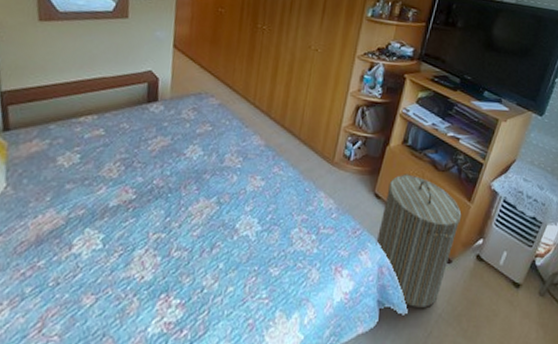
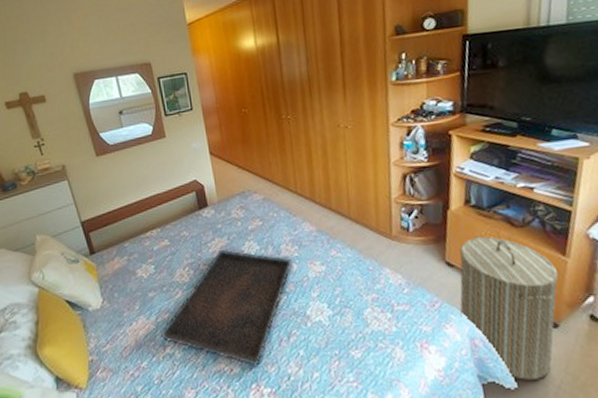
serving tray: none [70,148,234,276] -> present [161,249,293,367]

